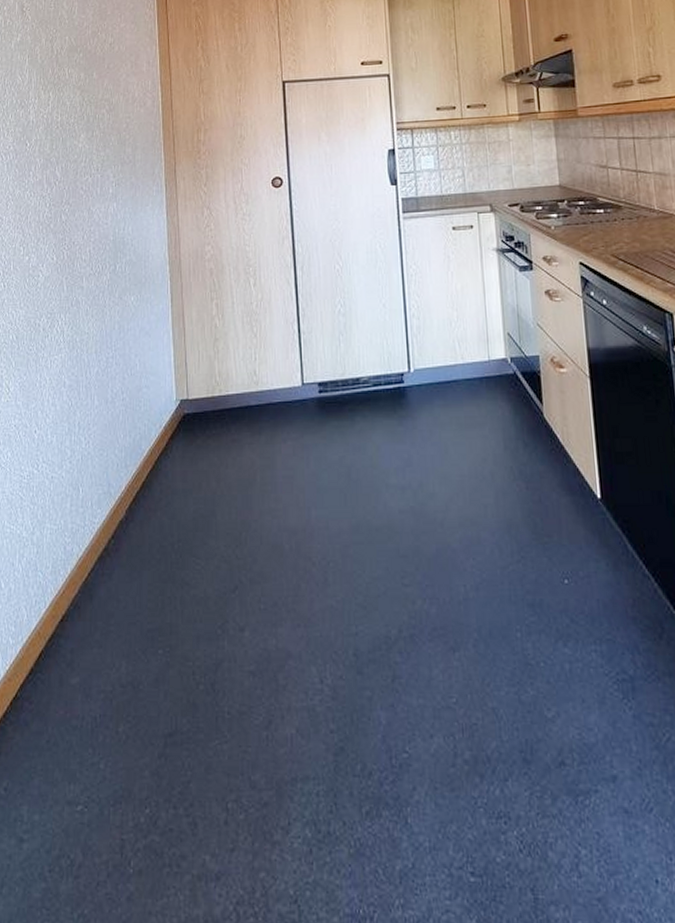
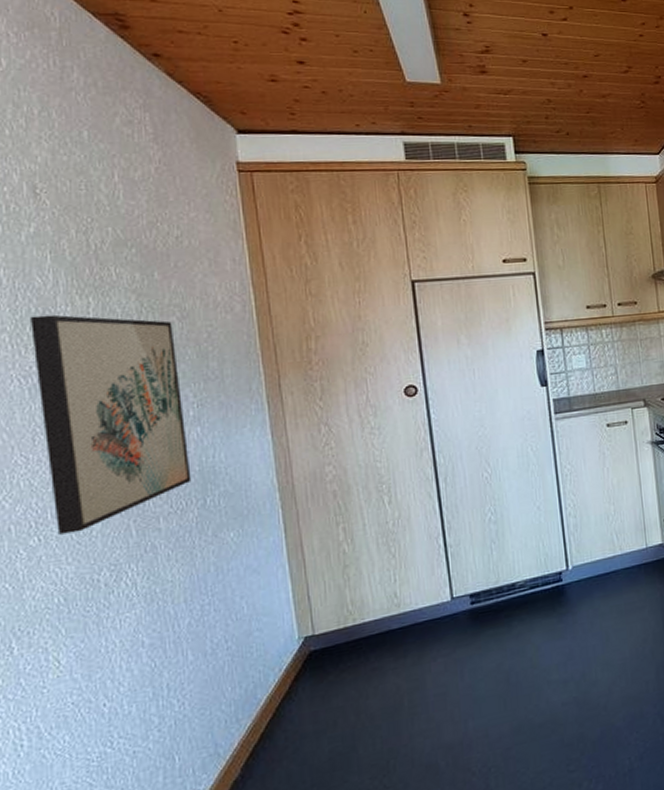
wall art: none [12,105,107,283] -> present [31,314,192,535]

